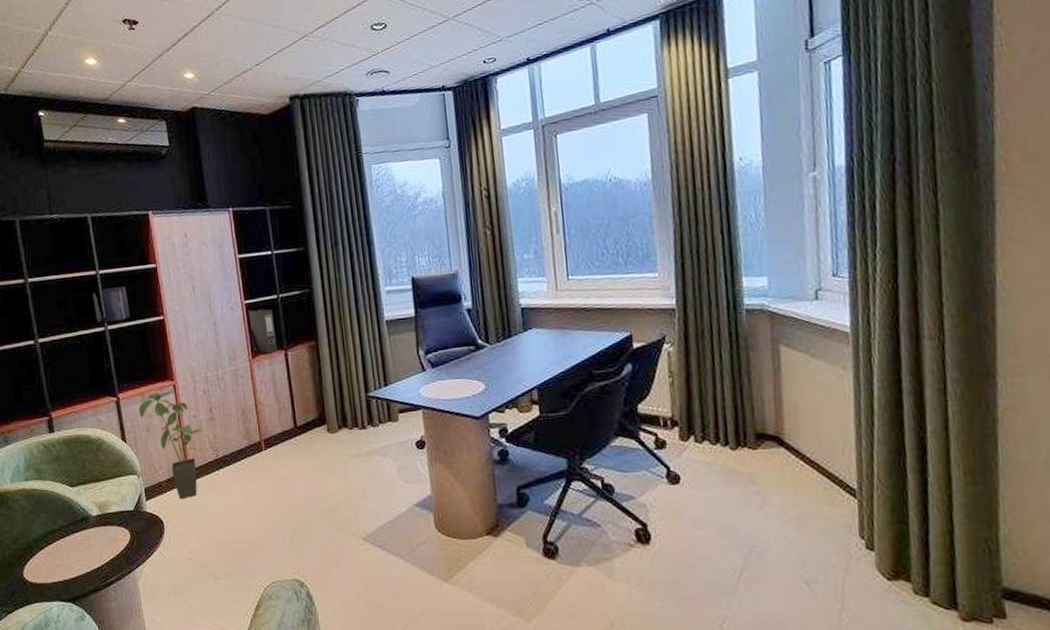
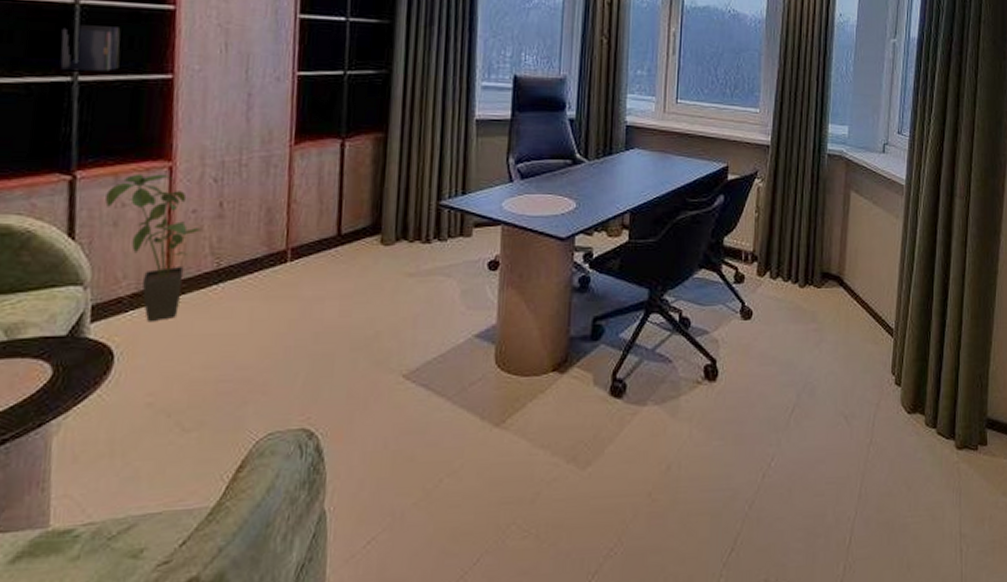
binder: present [248,308,278,354] -> none [298,83,334,141]

